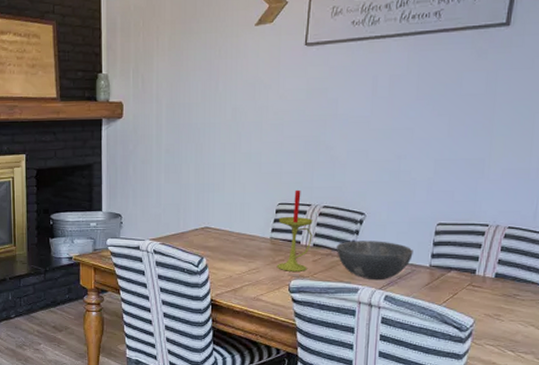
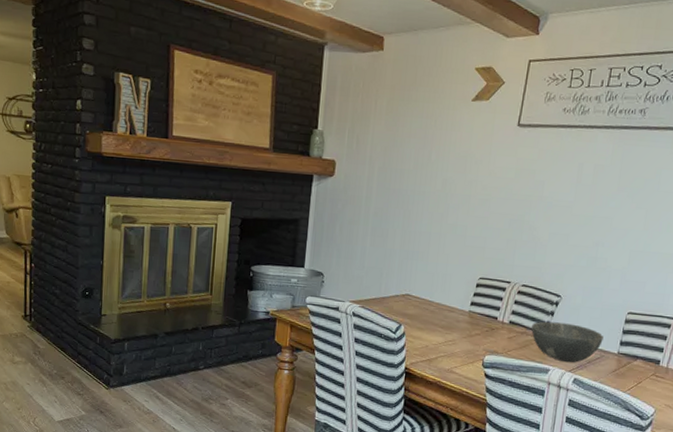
candle: present [276,189,313,271] -> none [472,266,512,348]

